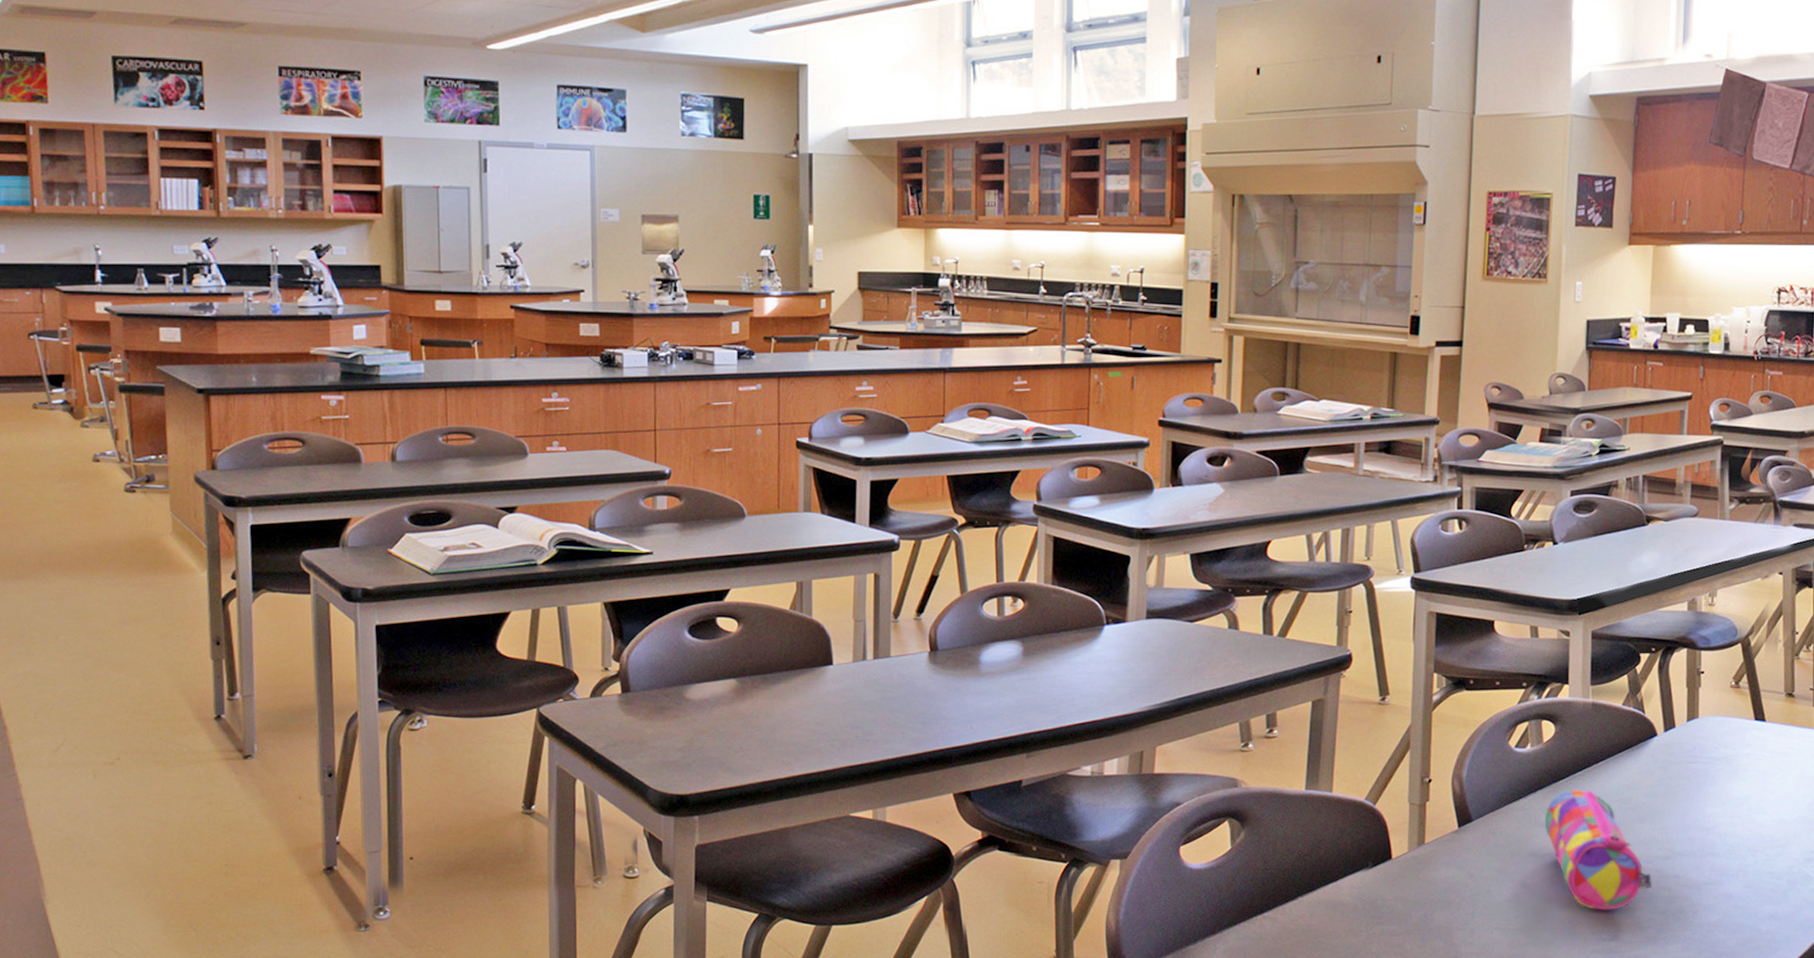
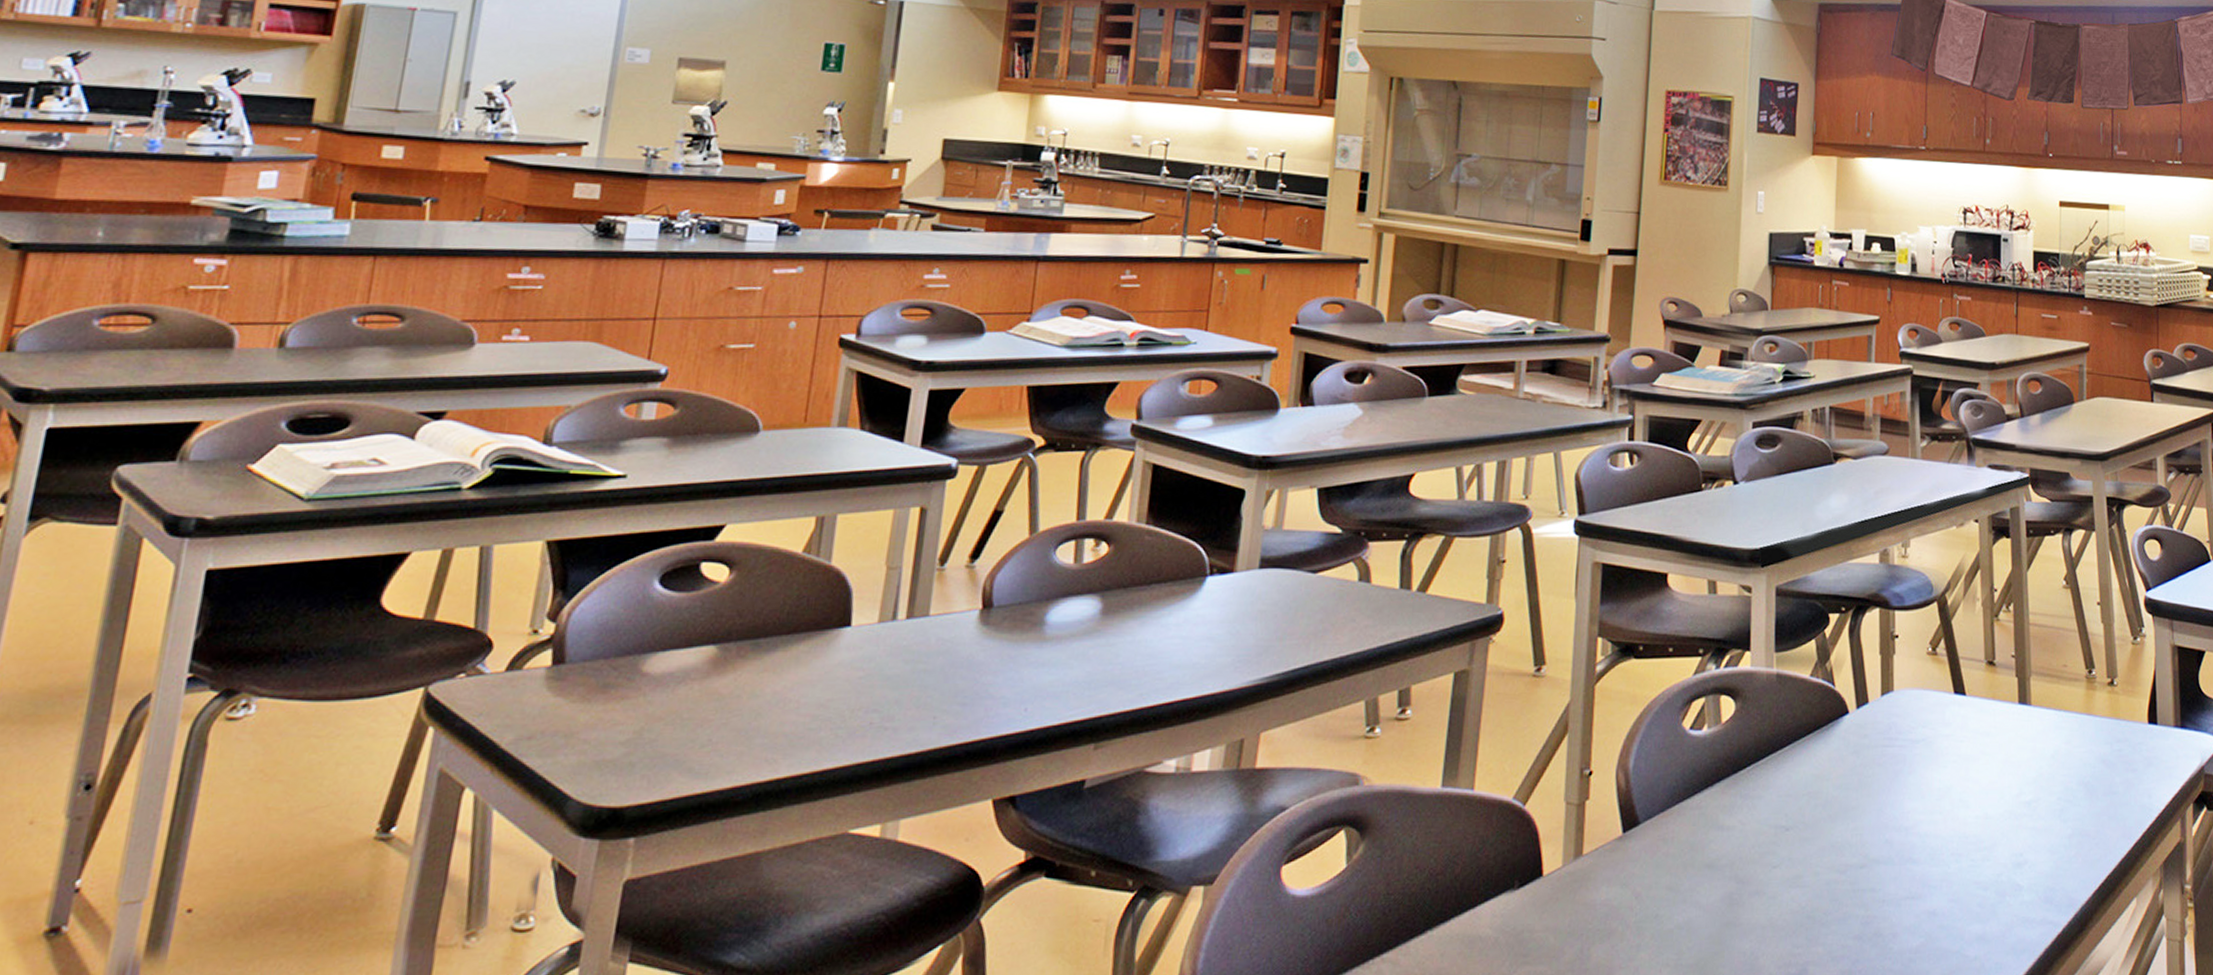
pencil case: present [1544,789,1652,911] -> none [1722,781,1845,937]

